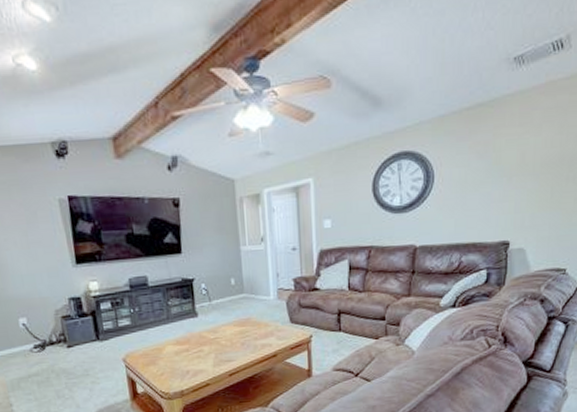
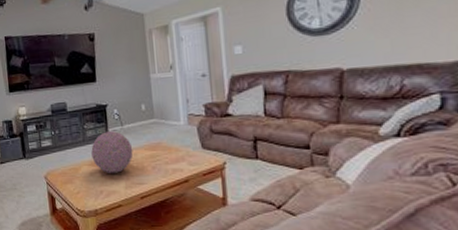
decorative orb: none [176,307,222,352] -> present [91,131,133,173]

